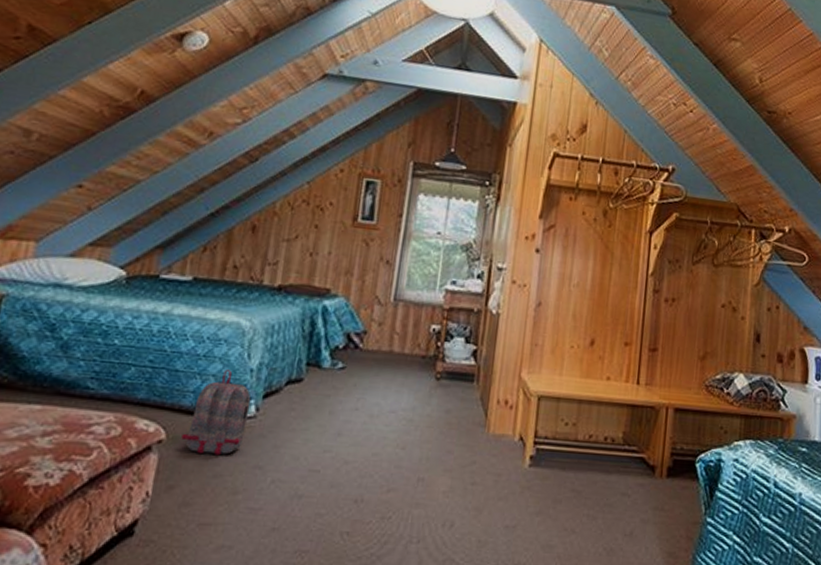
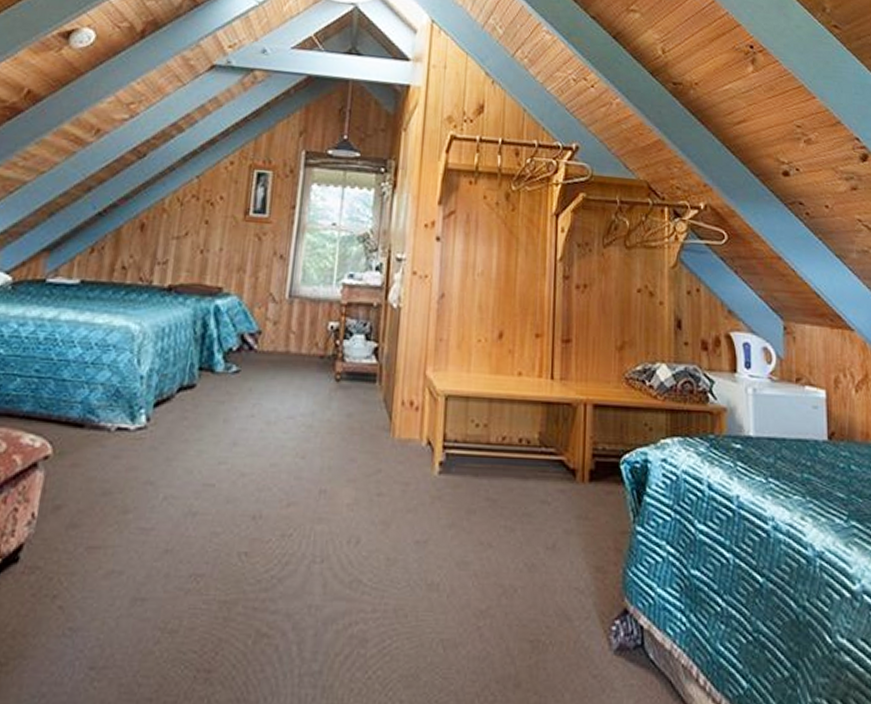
backpack: present [181,370,251,456] -> none [68,377,142,471]

